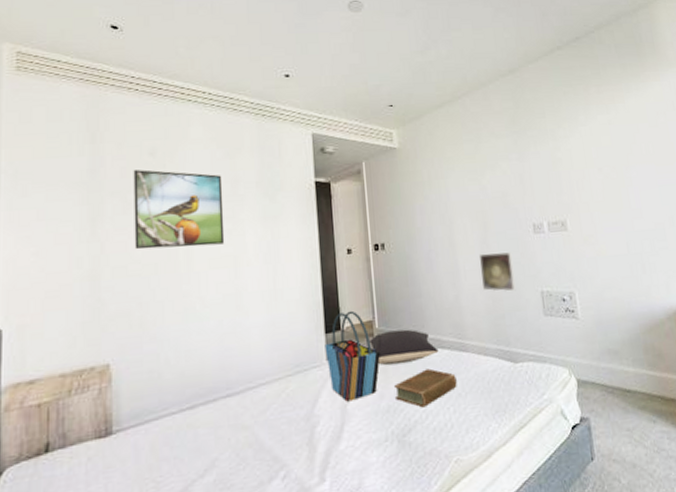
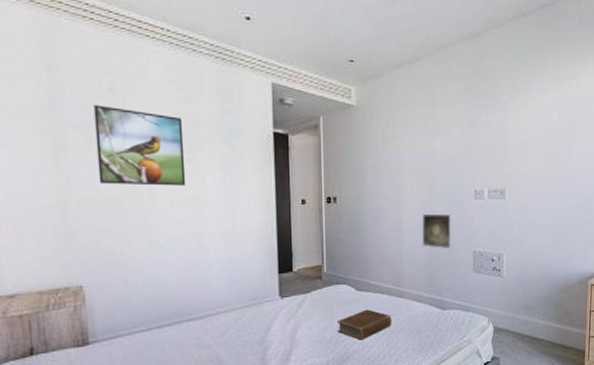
tote bag: present [325,310,380,402] -> none [278,255,327,332]
pillow: present [369,329,439,366] -> none [318,275,378,304]

